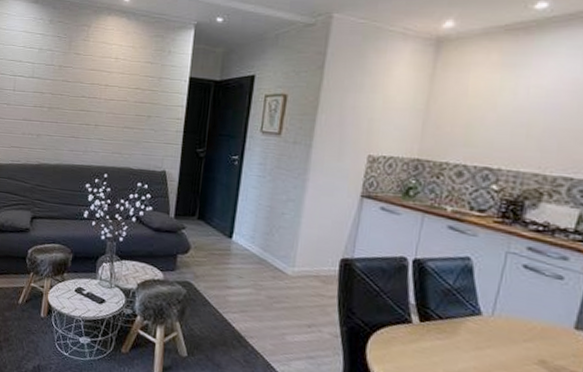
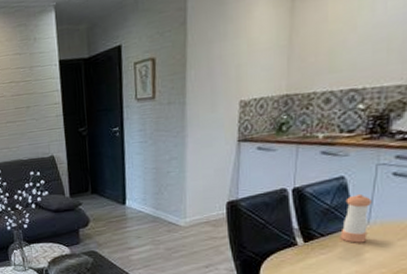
pepper shaker: none [460,279,498,336] -> present [340,193,372,243]

